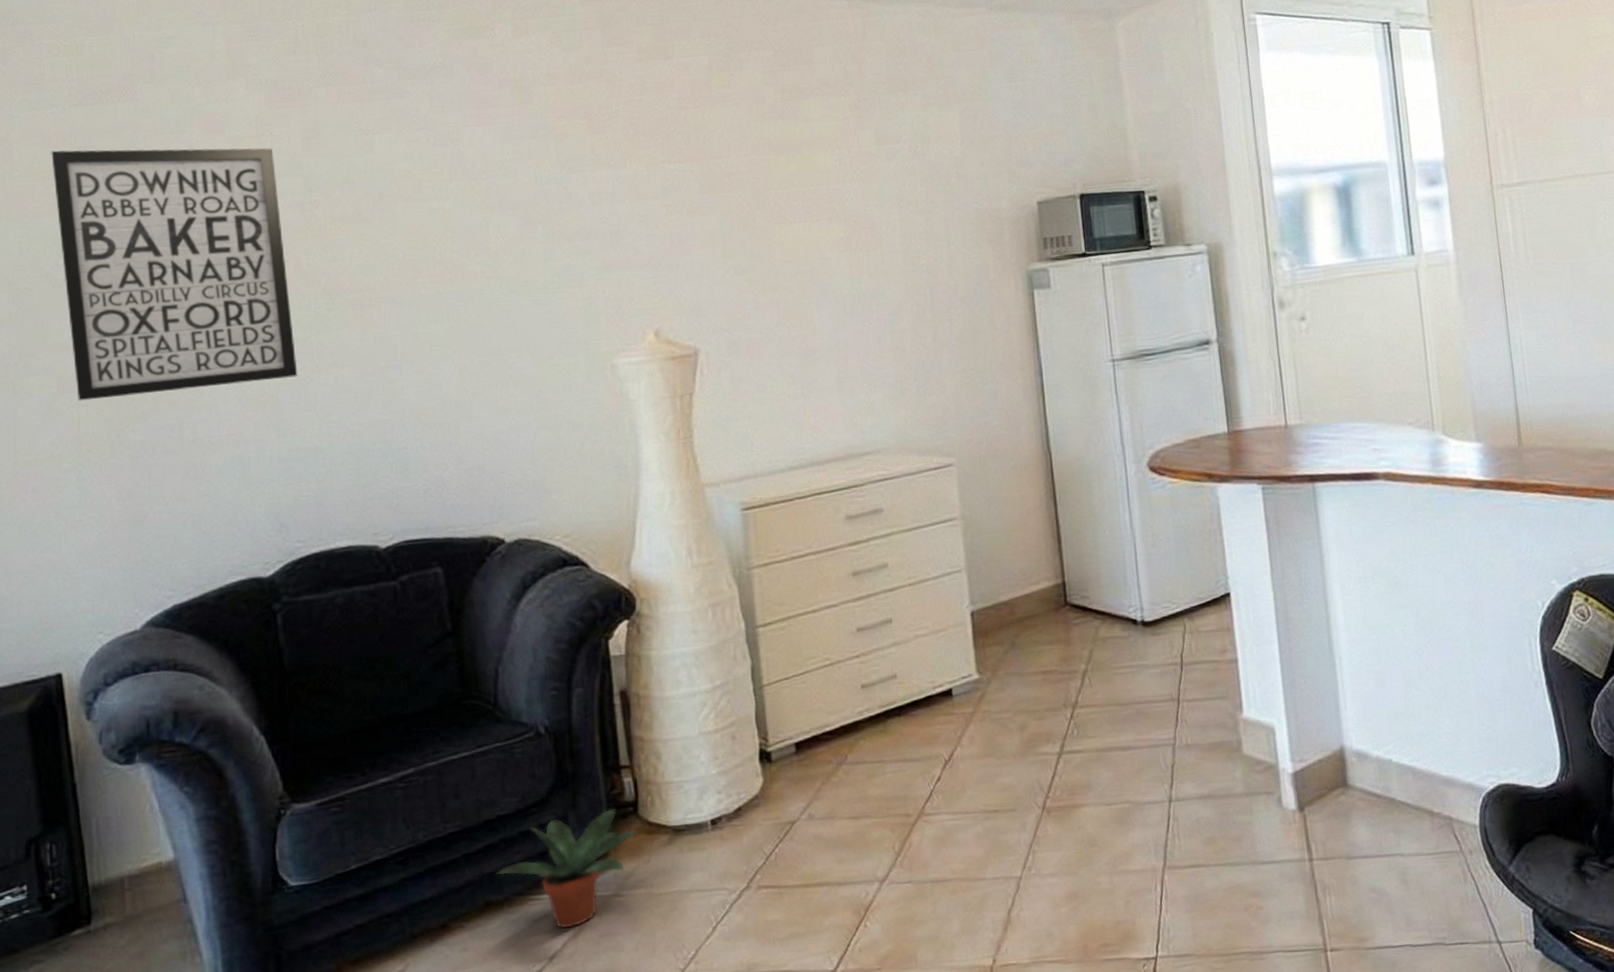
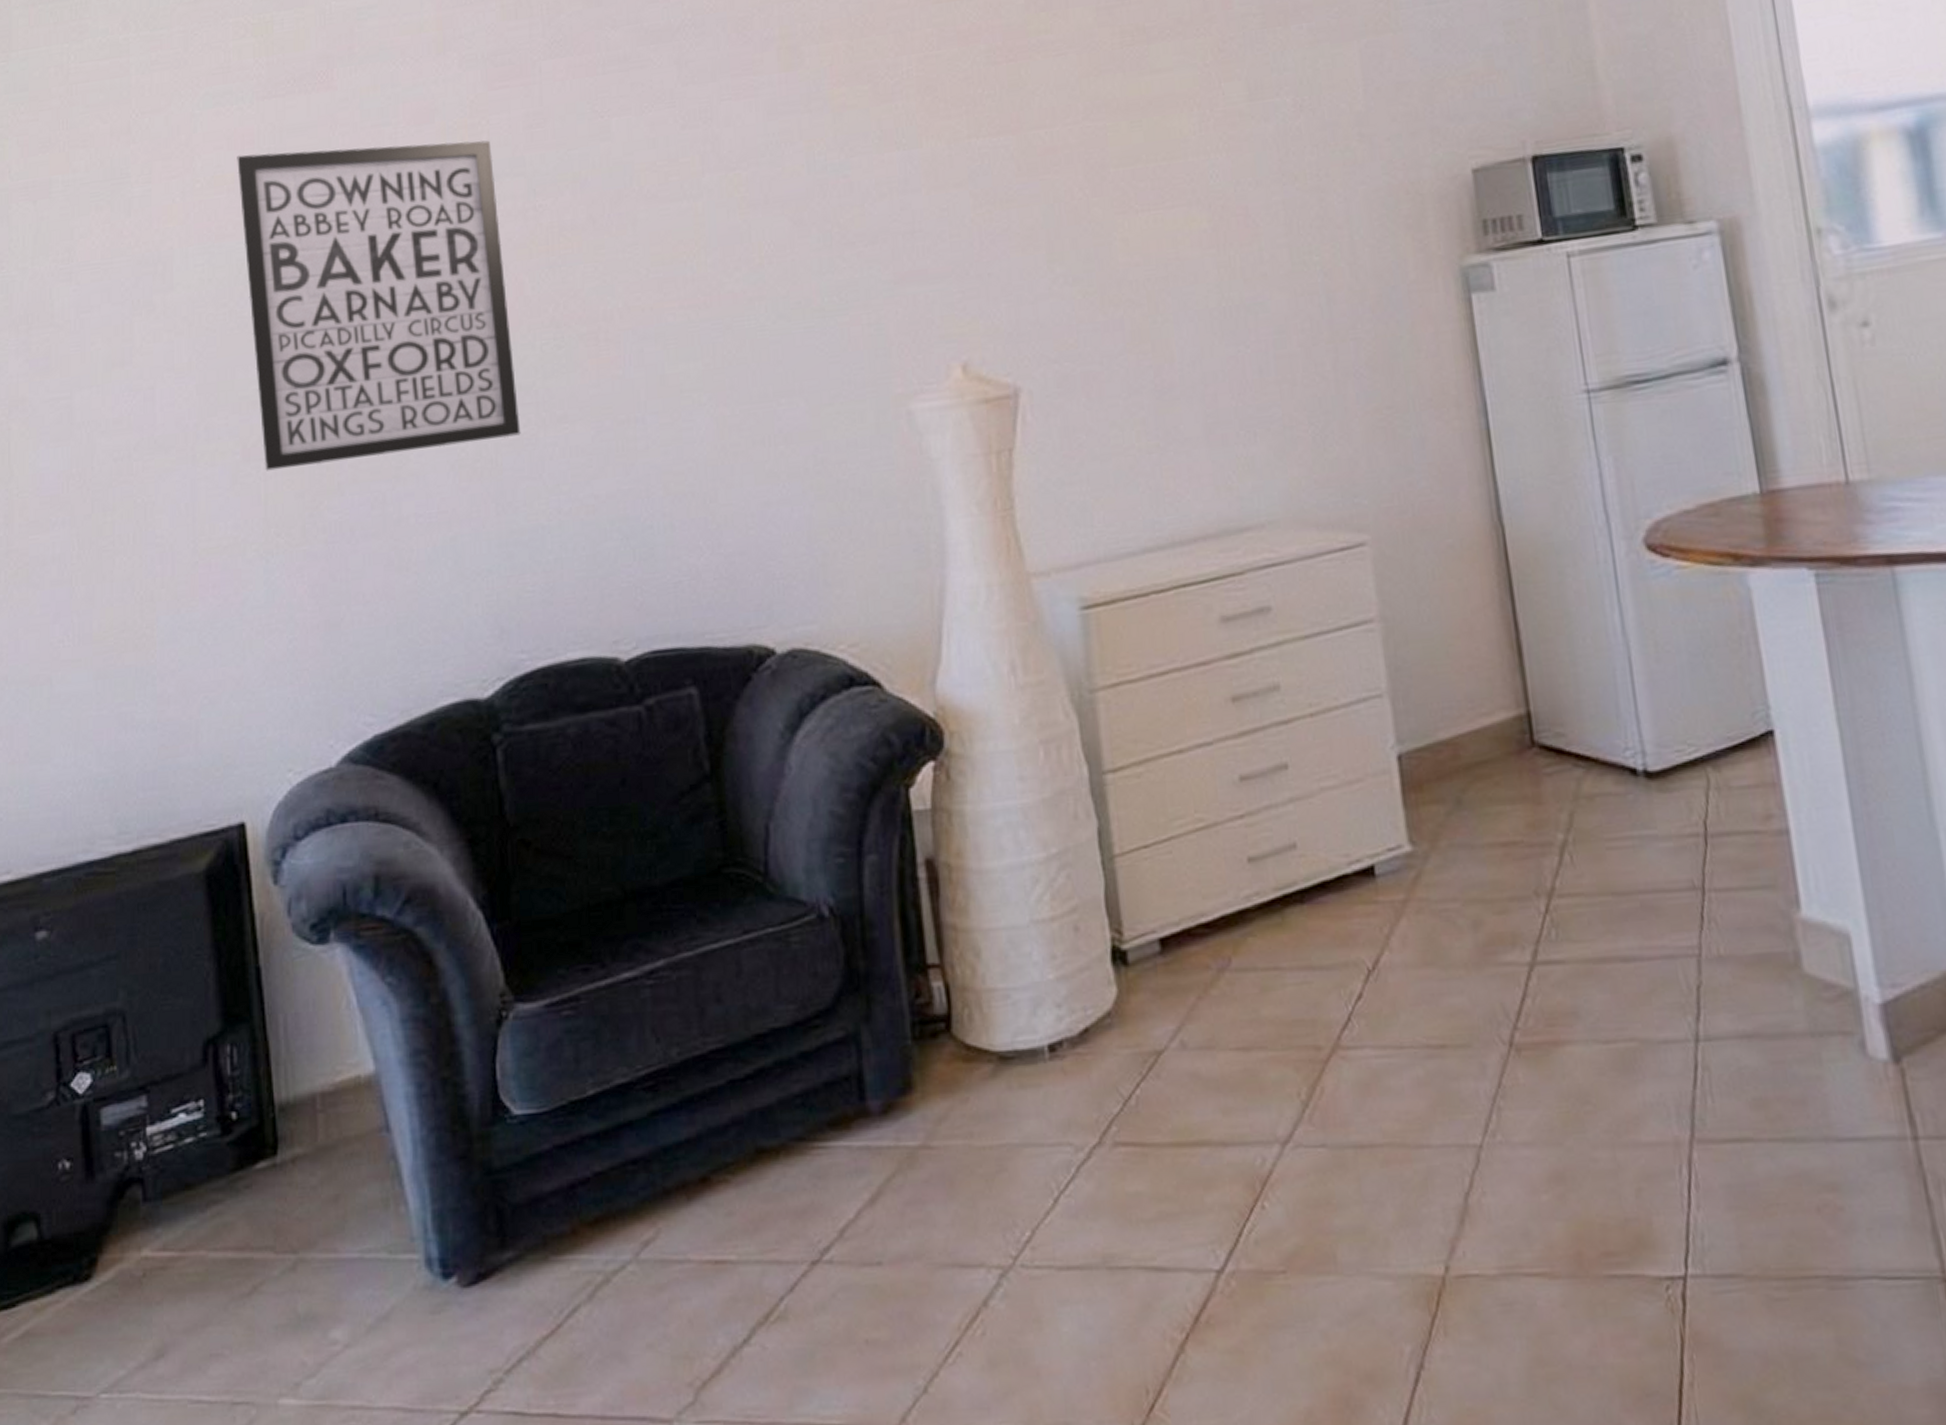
potted plant: present [495,808,638,929] -> none [767,1023,953,1191]

